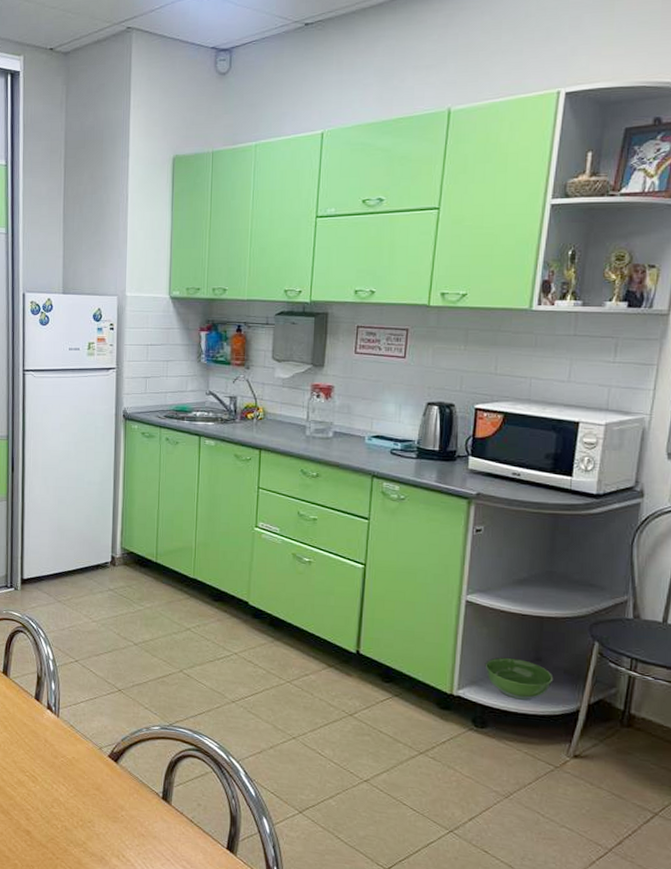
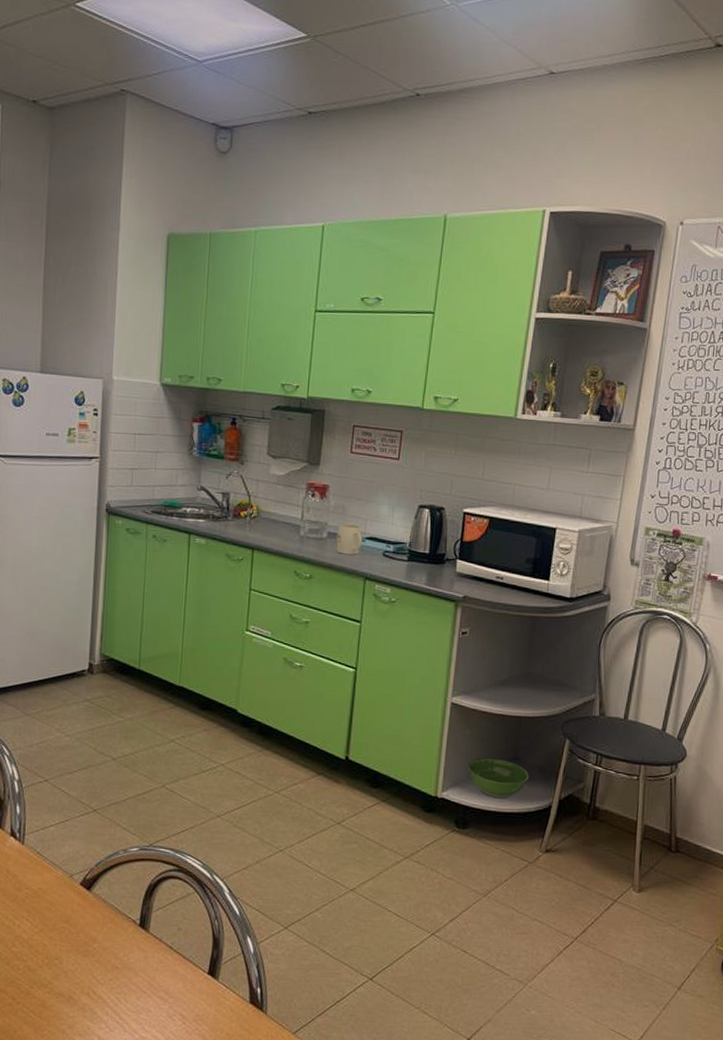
mug: none [342,422,369,453] -> present [336,523,363,555]

